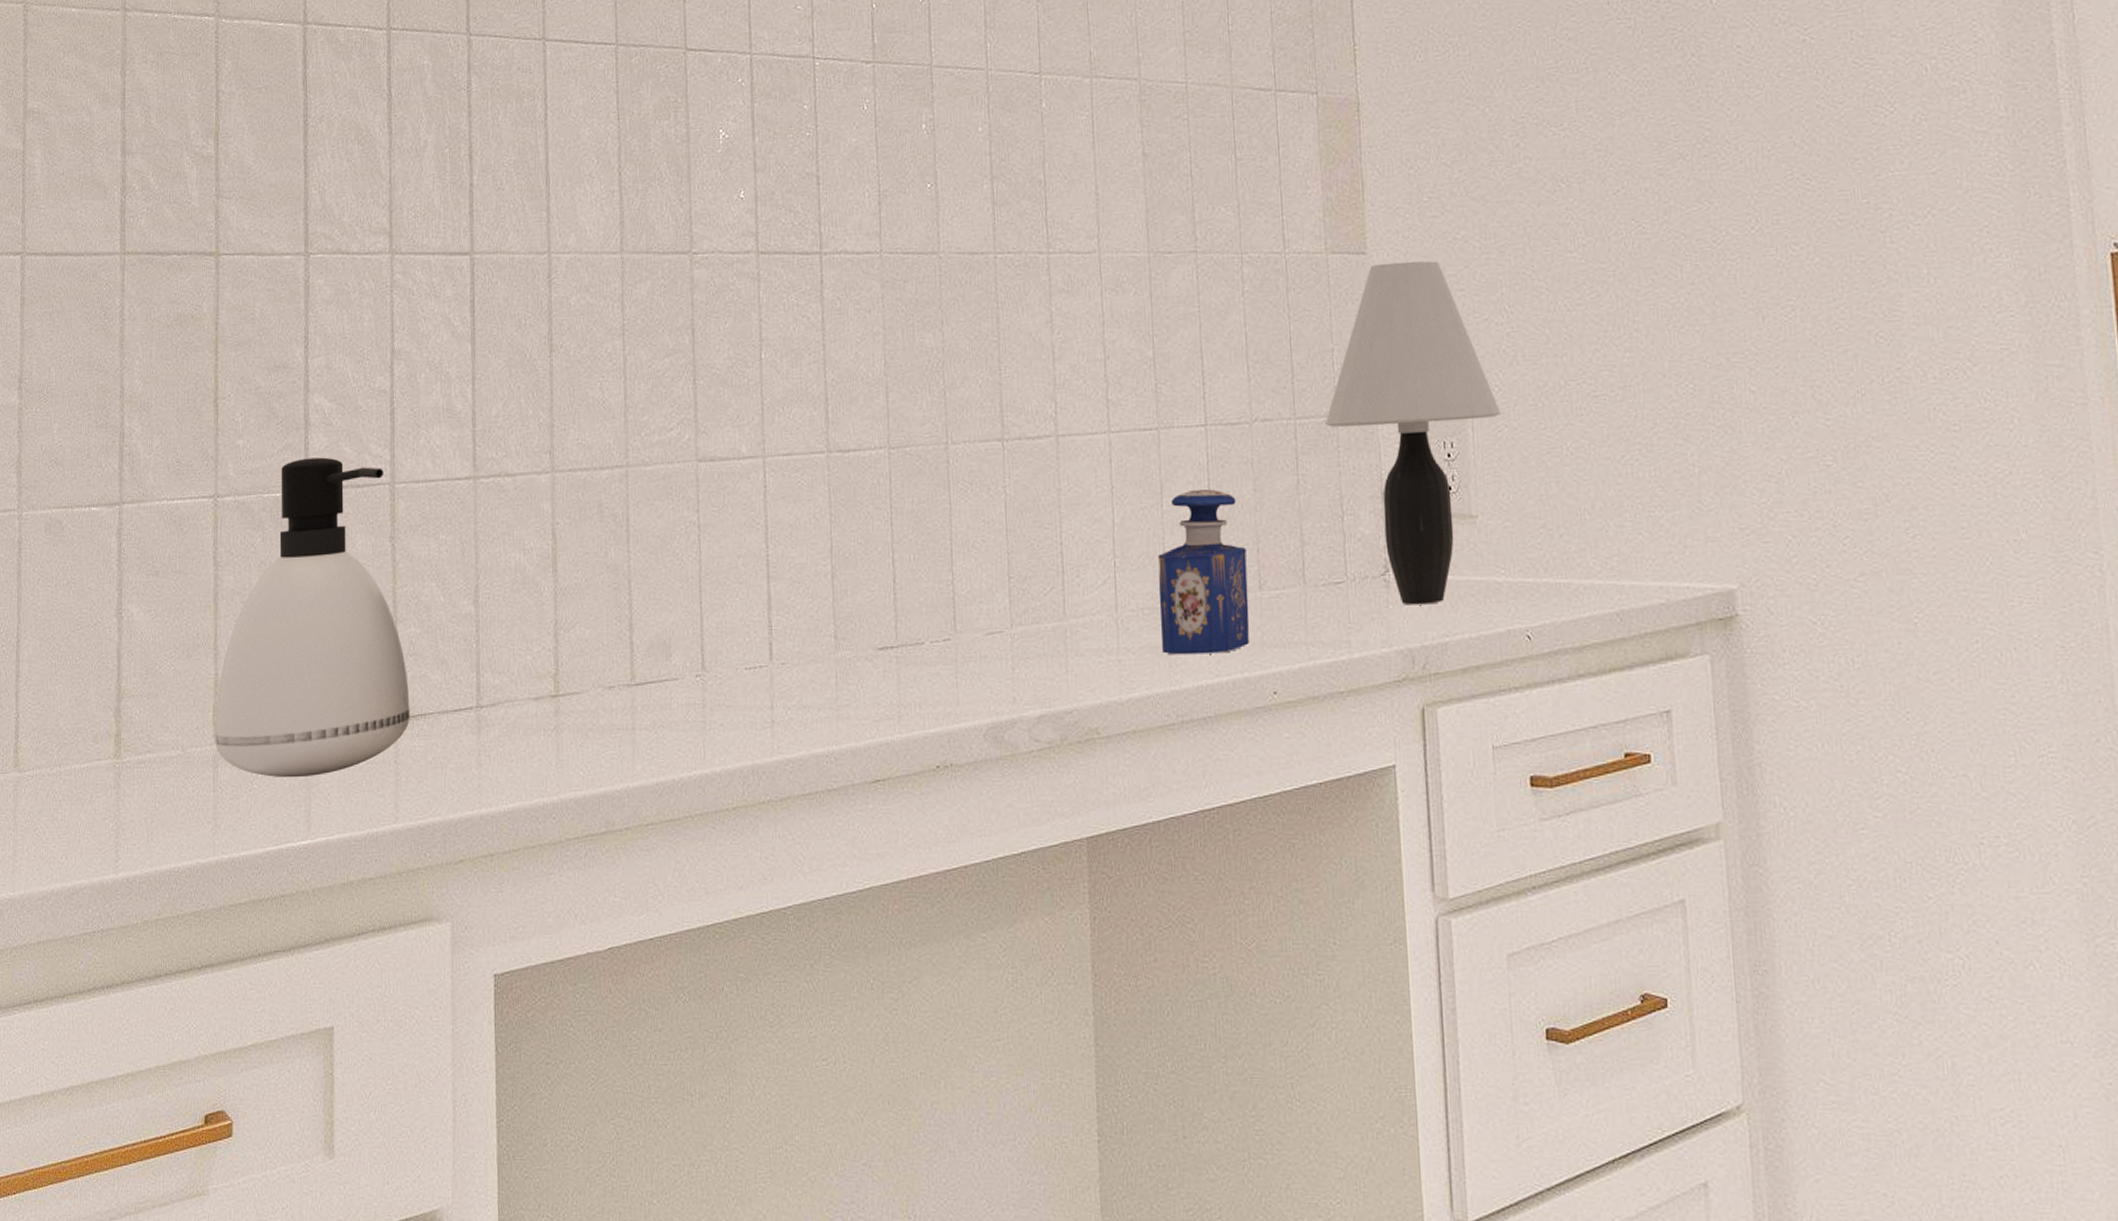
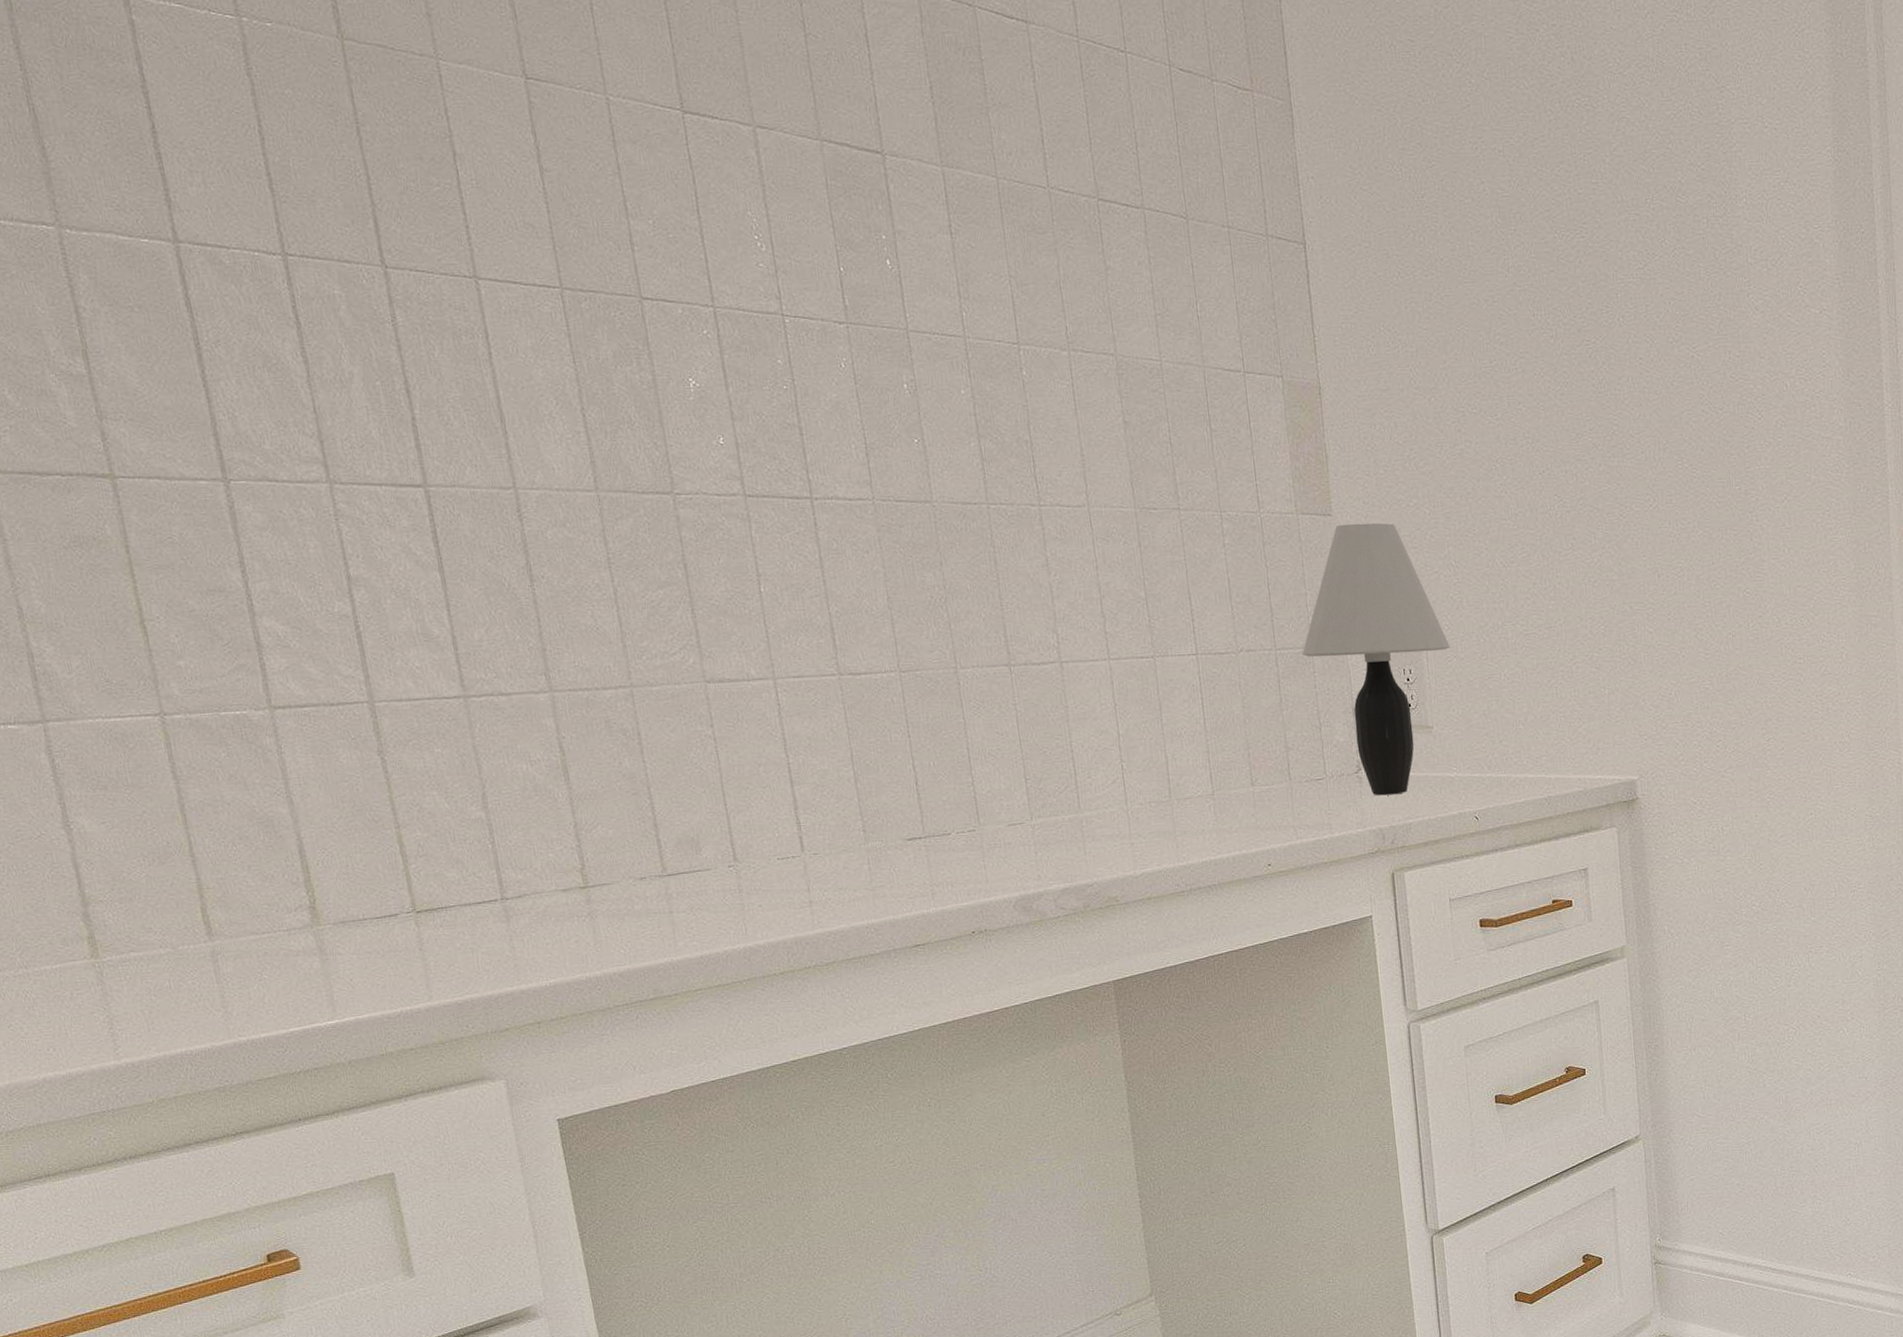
soap dispenser: present [215,457,410,778] -> none [203,677,430,968]
perfume bottle: present [1158,489,1250,655] -> none [1161,706,1245,838]

